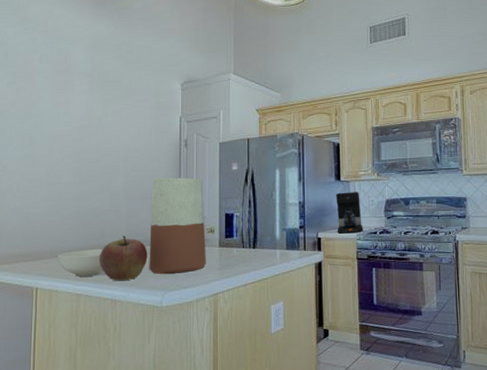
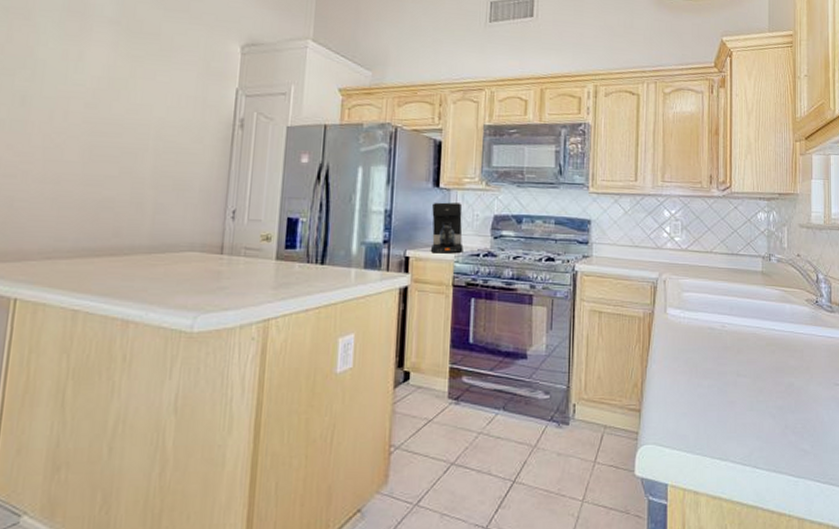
bowl: present [57,248,106,277] -> none [49,251,117,288]
fruit: present [98,235,148,281] -> none [108,236,178,296]
vase: present [149,177,206,274] -> none [178,165,261,290]

